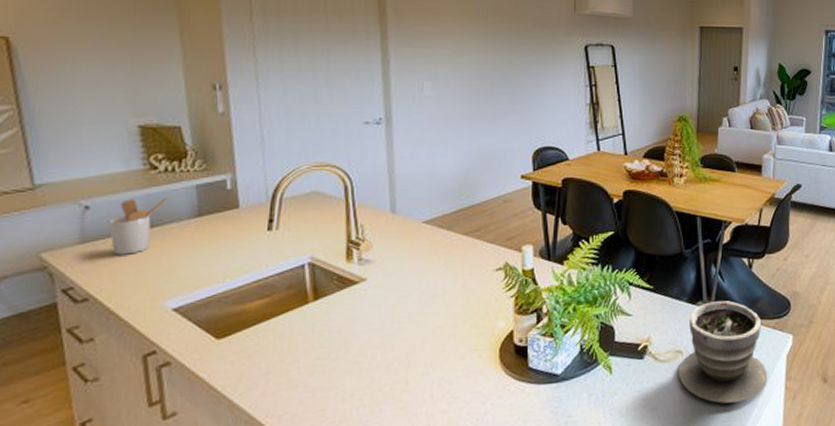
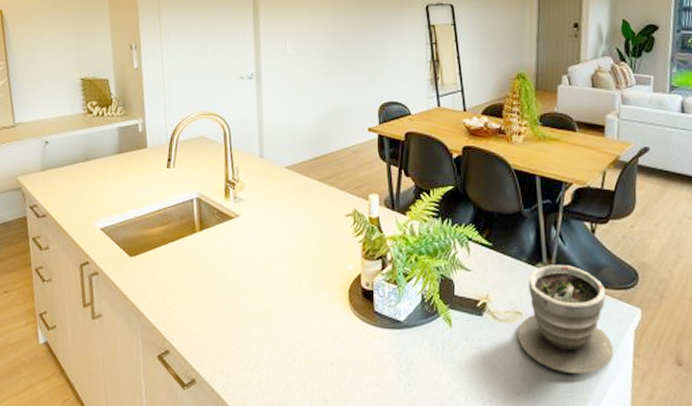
utensil holder: present [108,197,168,255] -> none [60,137,99,182]

